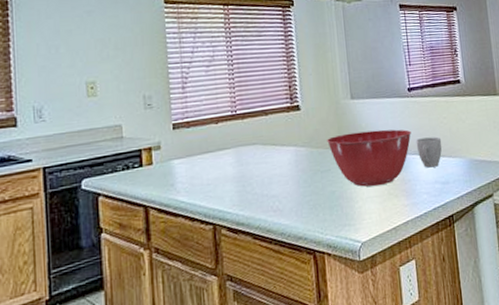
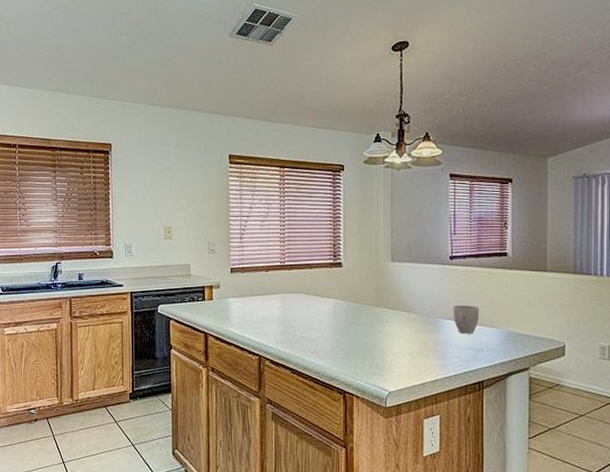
mixing bowl: present [327,129,411,187] -> none [365,293,449,344]

